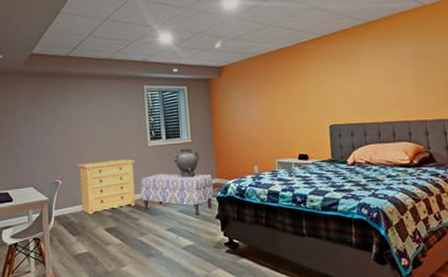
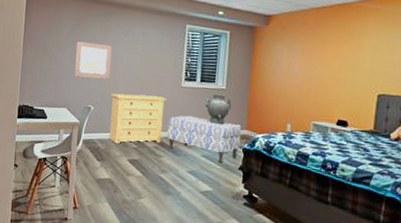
wall art: none [34,116,75,154] -> present [74,41,113,80]

